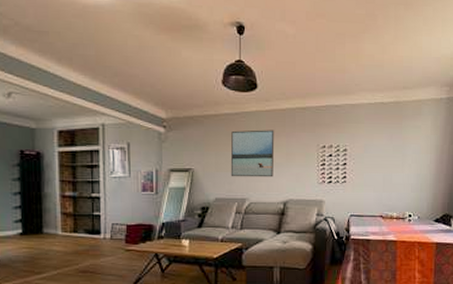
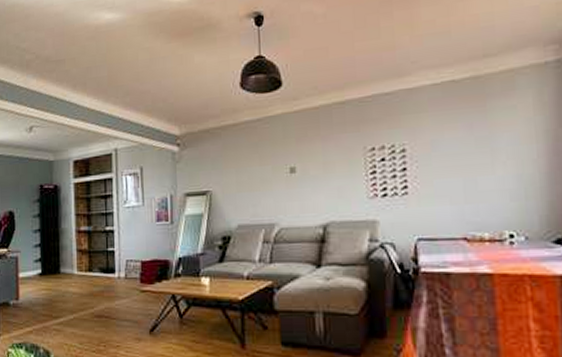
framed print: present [230,130,275,178] -> none [253,134,308,198]

